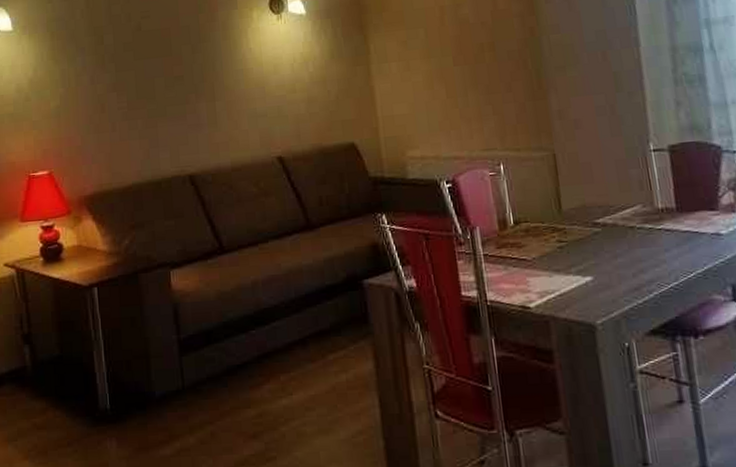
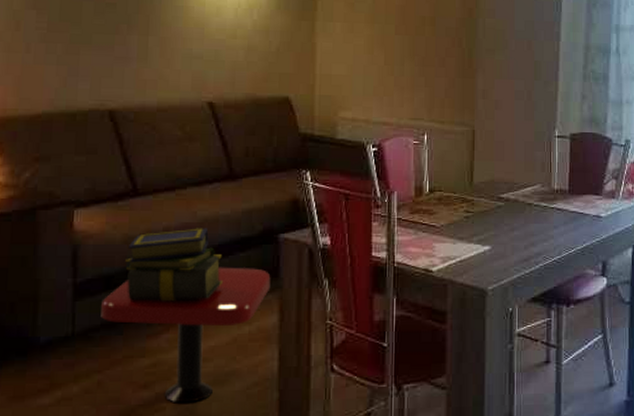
pedestal table: none [205,315,362,453] -> present [101,267,271,403]
stack of books: none [221,279,314,354] -> present [125,228,222,302]

